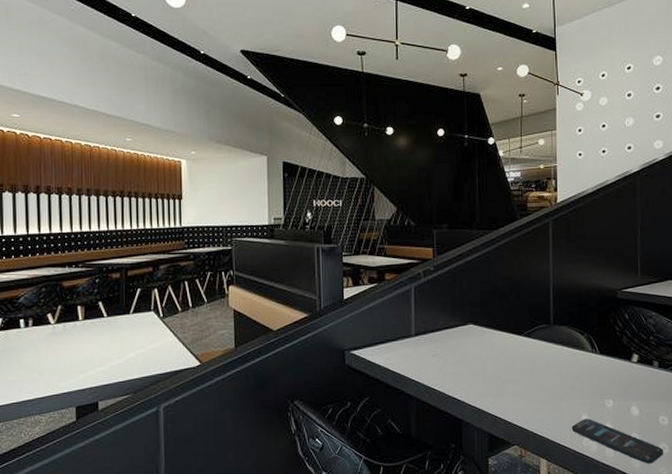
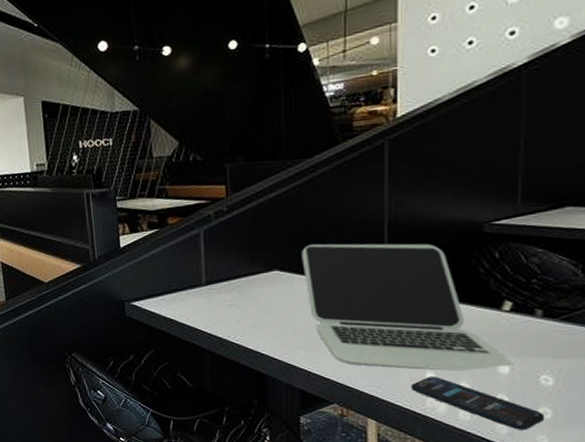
laptop: none [490,302,643,414] -> present [301,243,516,372]

